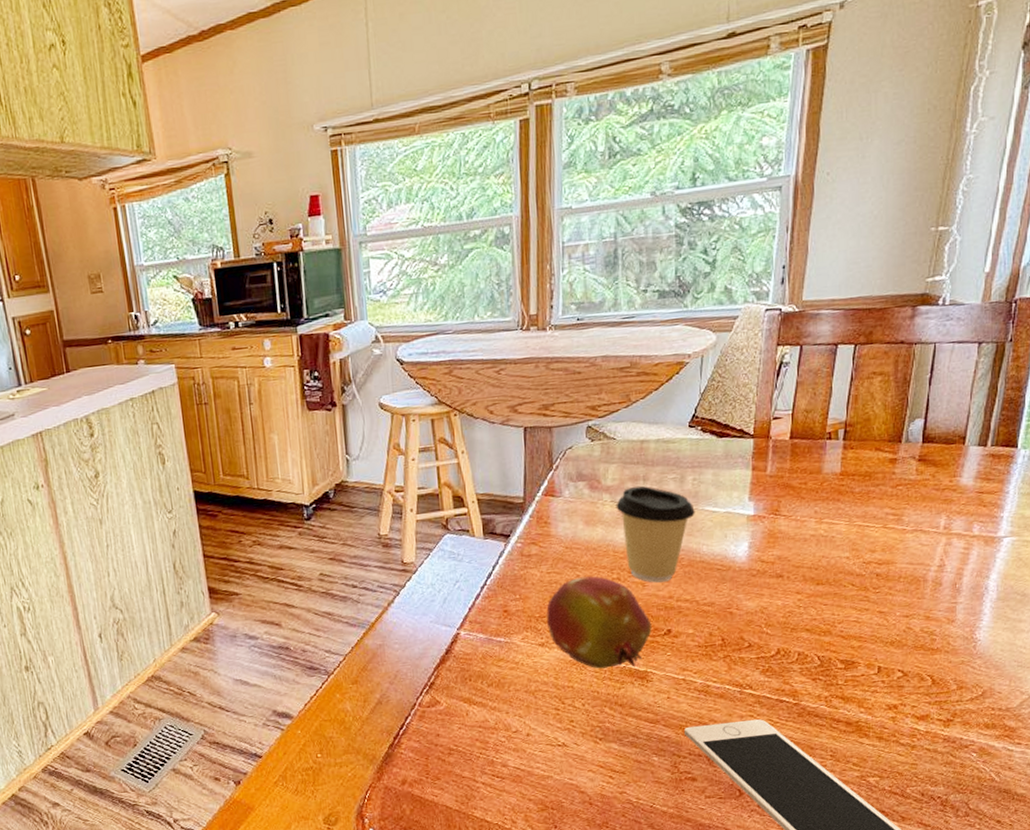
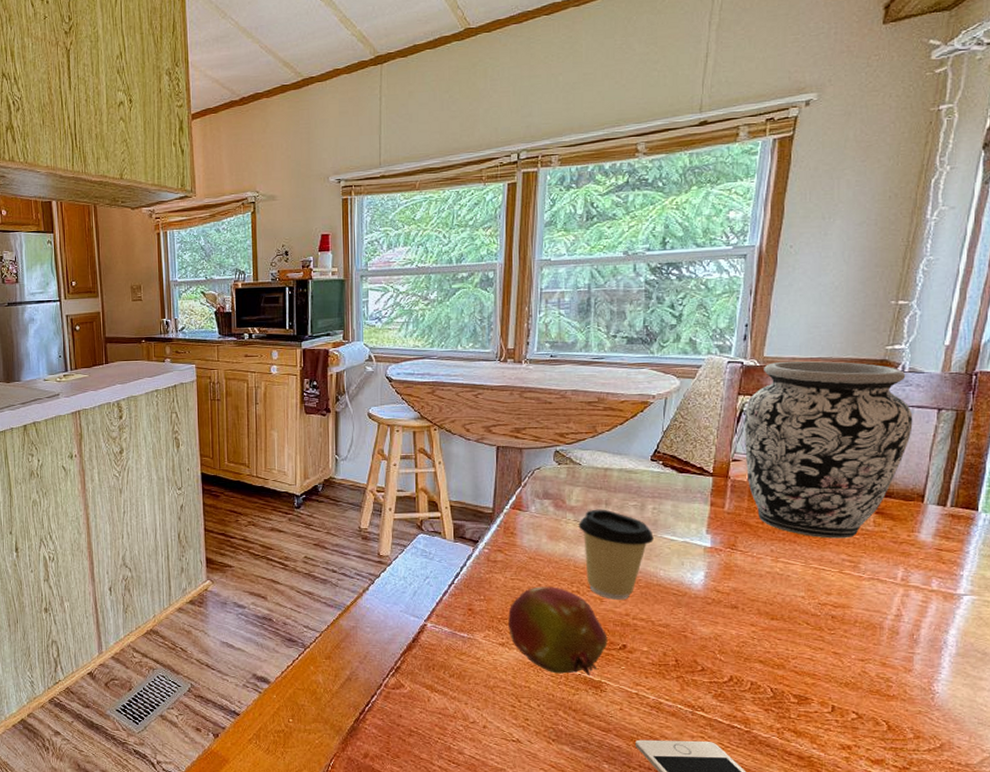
vase: none [784,299,954,493] -> present [744,361,913,539]

